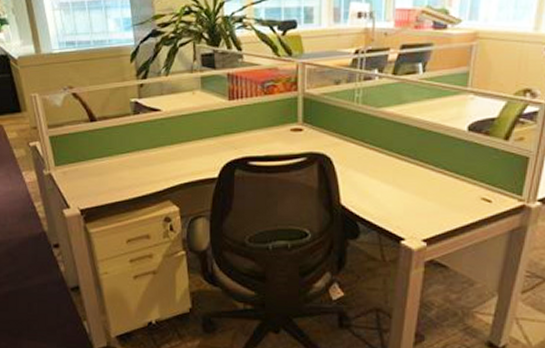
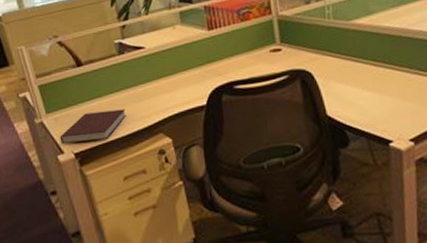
notebook: none [67,171,135,200] -> present [60,109,126,145]

